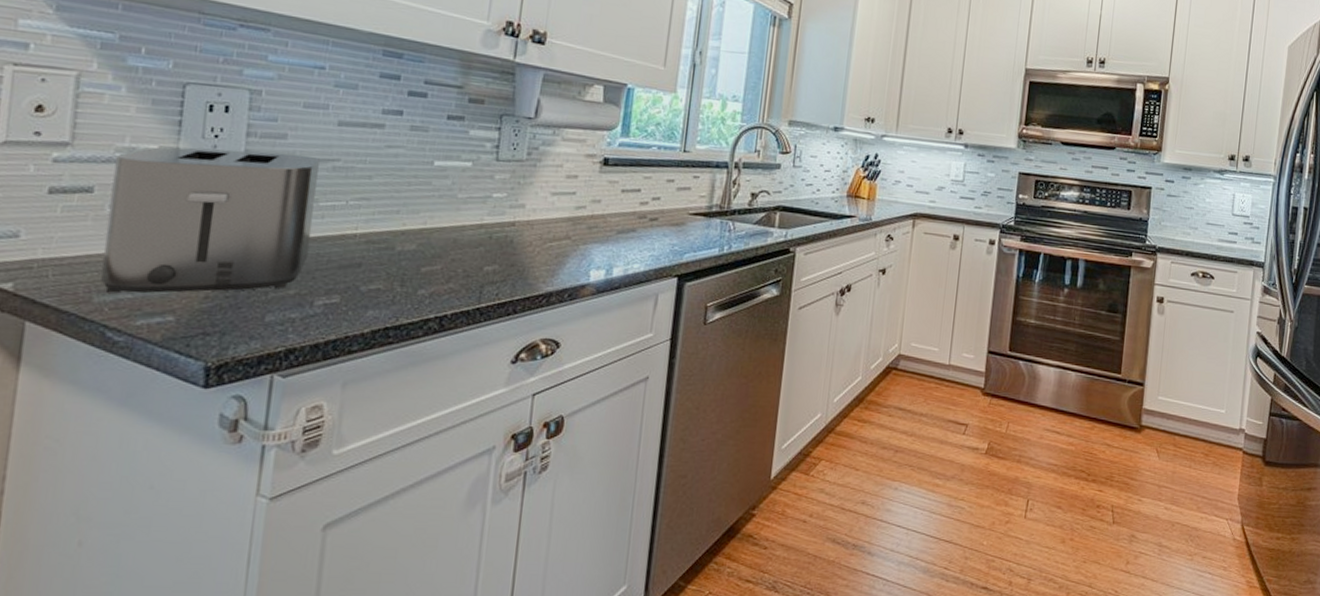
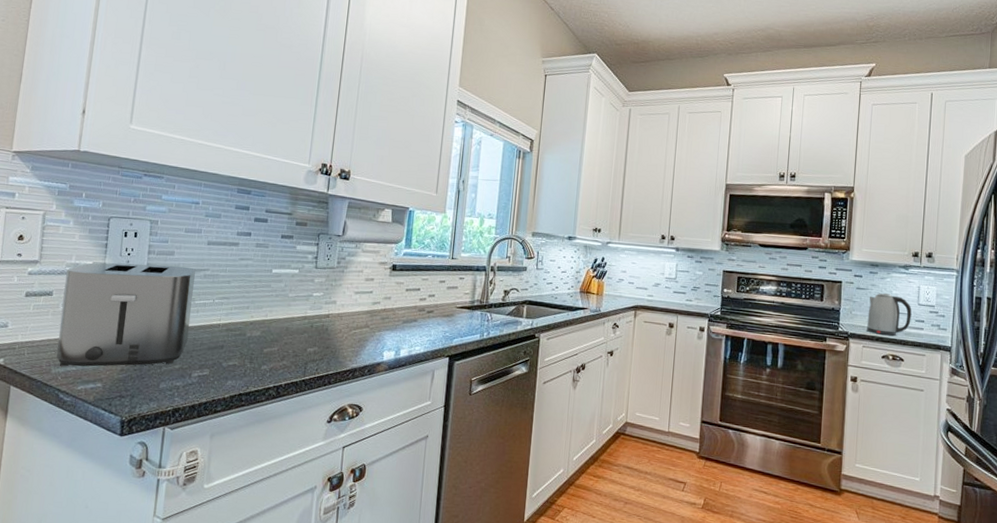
kettle: none [1176,201,1225,251] -> present [867,293,912,336]

